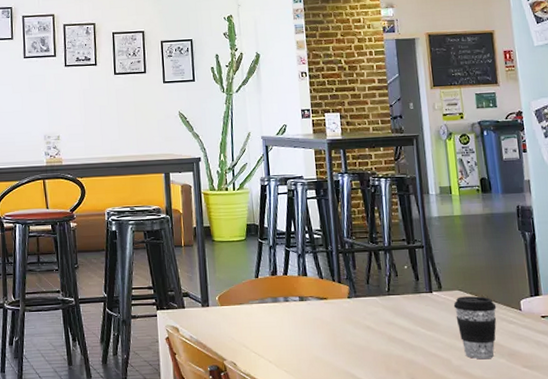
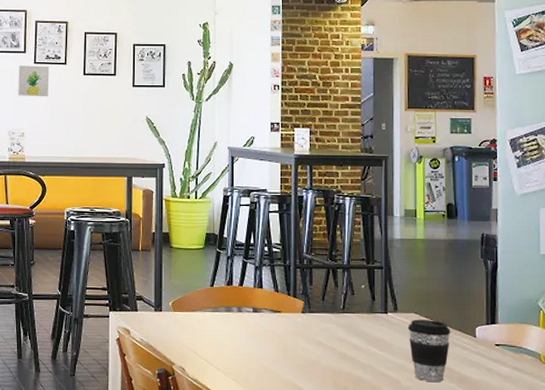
wall art: none [49,68,81,100] -> present [18,65,49,97]

